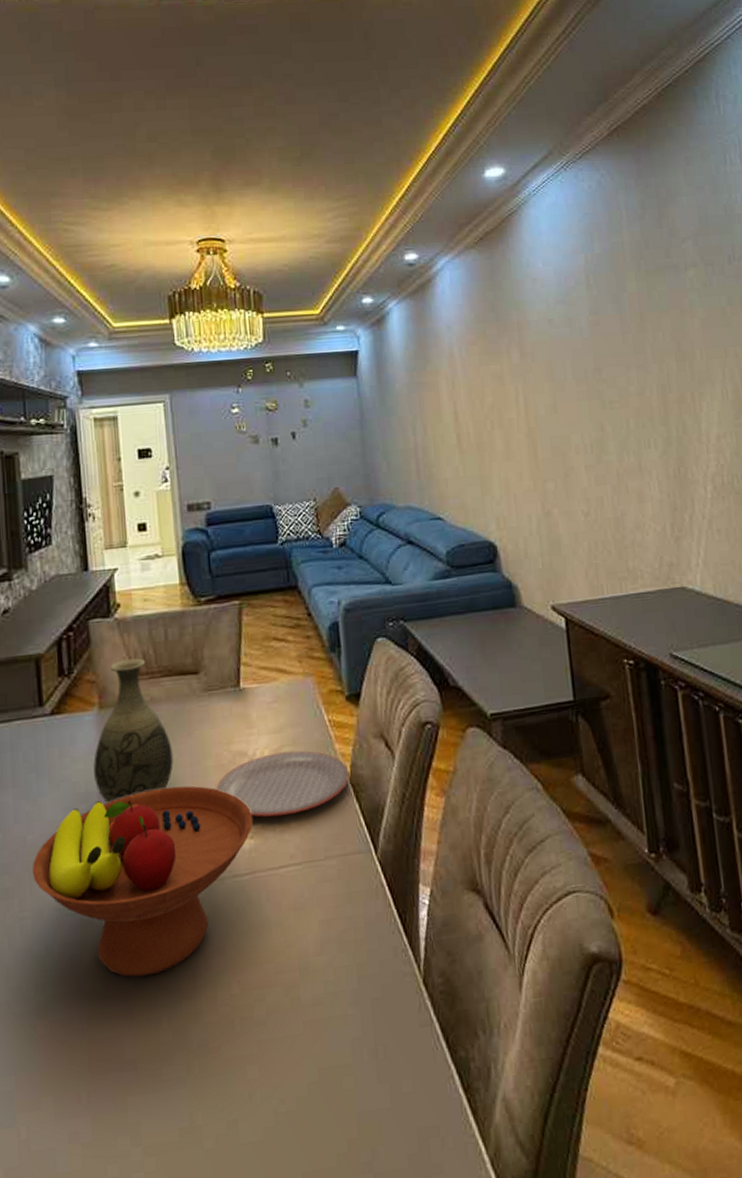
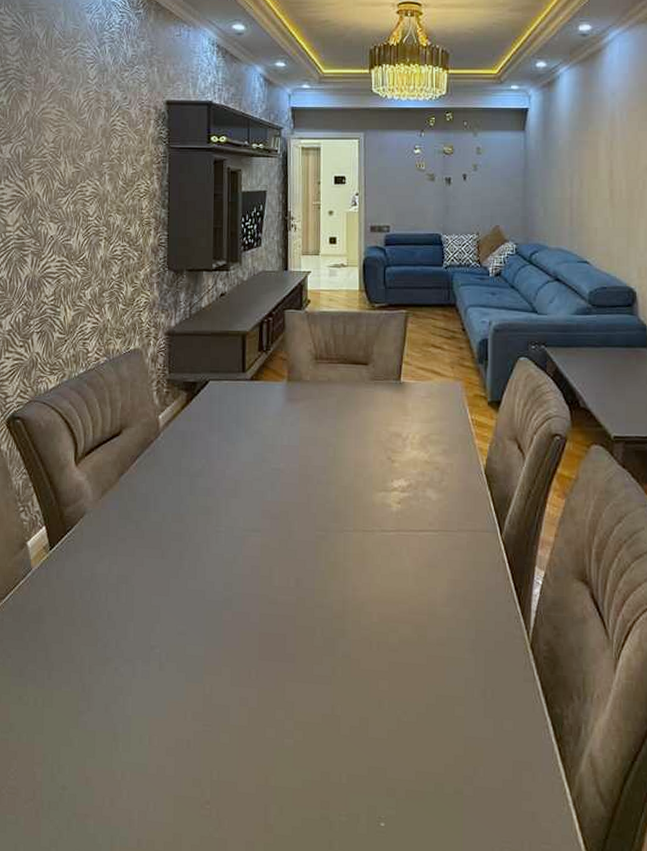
fruit bowl: present [32,785,254,978] -> none [227,451,402,594]
vase: present [93,658,174,803] -> none [280,345,342,456]
plate: present [216,750,350,817] -> none [374,438,485,491]

